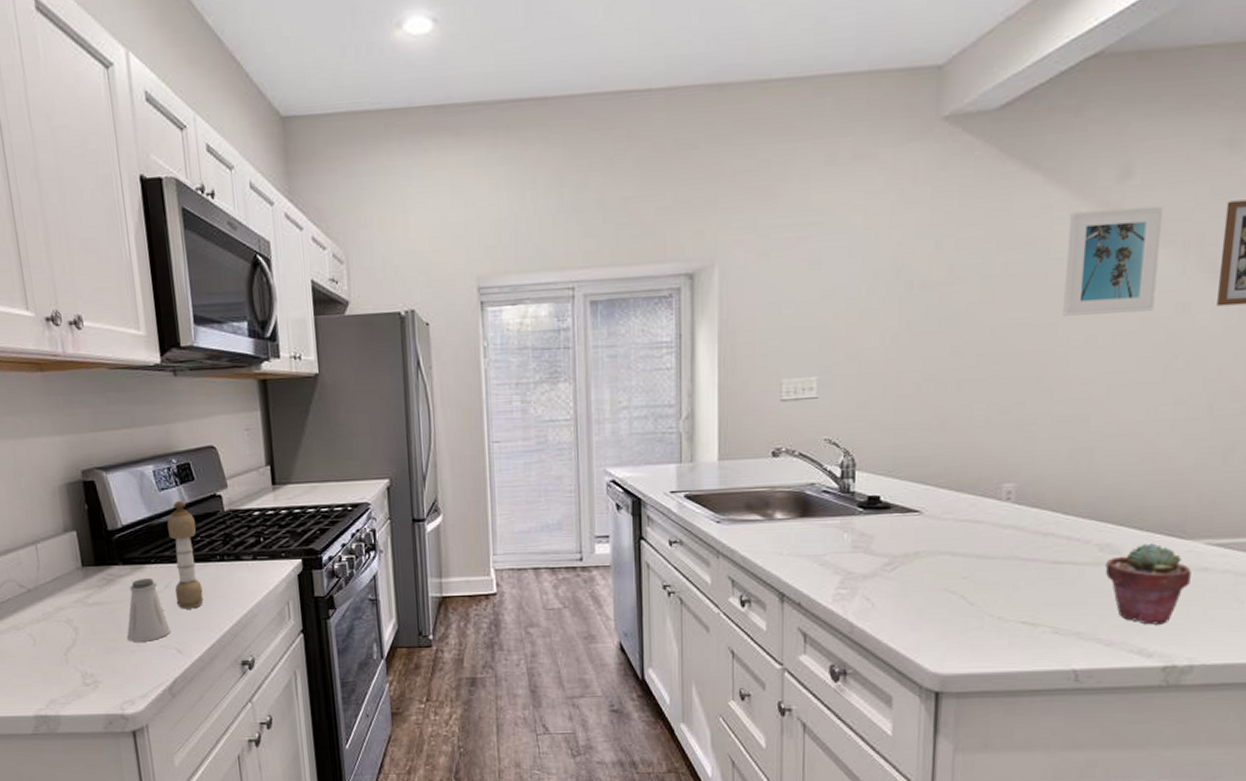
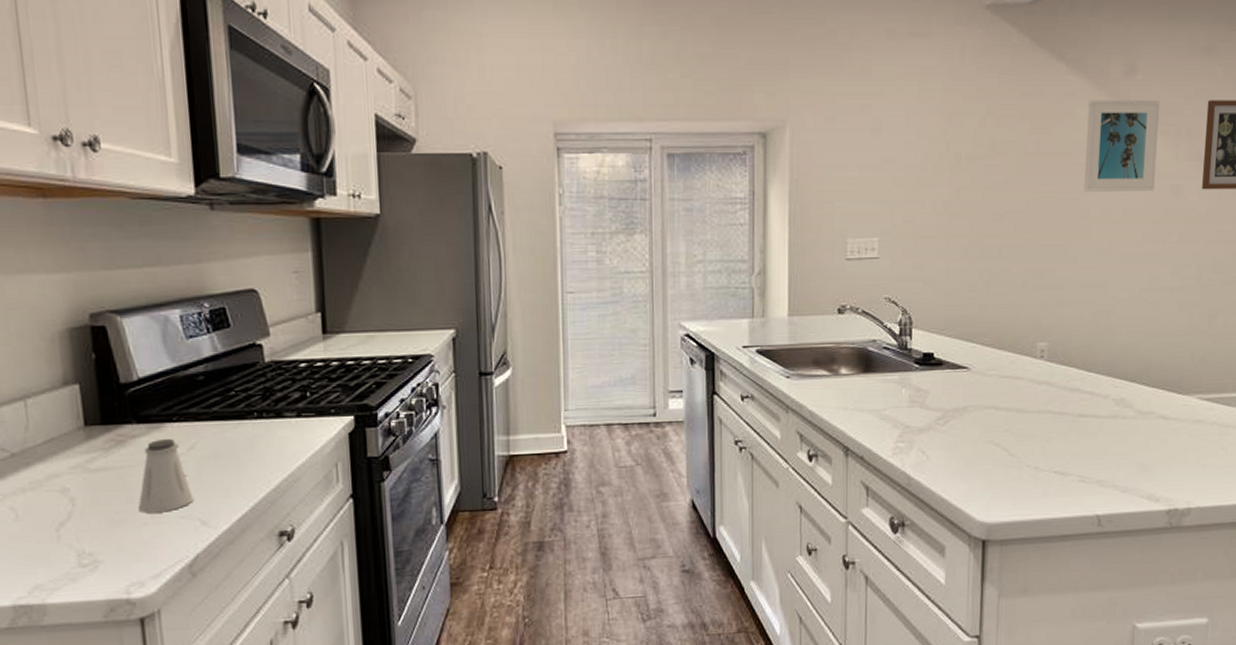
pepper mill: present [167,500,204,609] -> none [195,349,236,474]
potted succulent: present [1105,543,1192,625] -> none [1121,398,1188,472]

